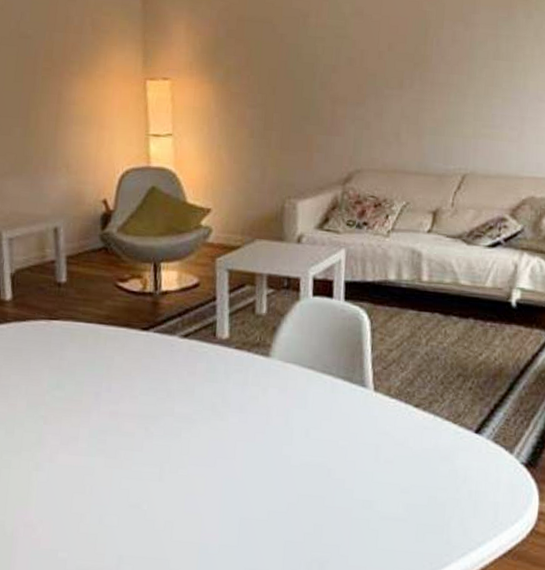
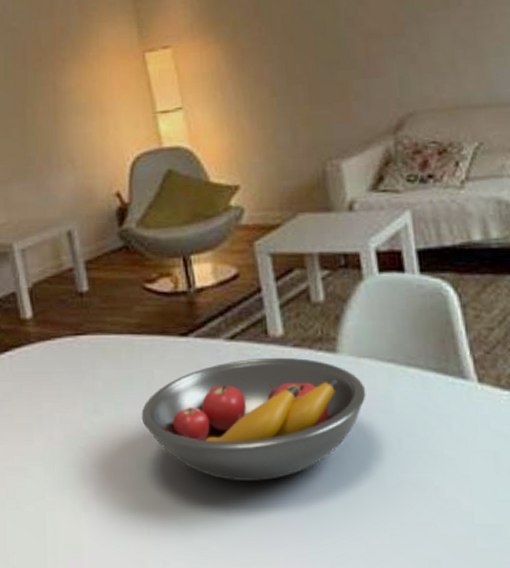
fruit bowl: none [98,355,288,455] -> present [141,357,366,481]

